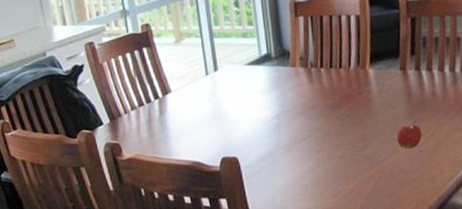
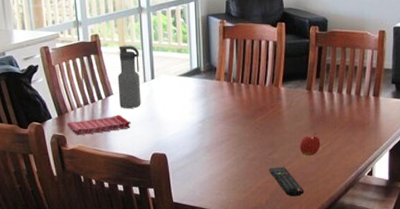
dish towel: none [120,115,194,143] -> present [66,115,131,136]
water bottle: none [174,33,205,107] -> present [118,45,141,108]
remote control: none [361,164,406,199] -> present [269,167,304,197]

